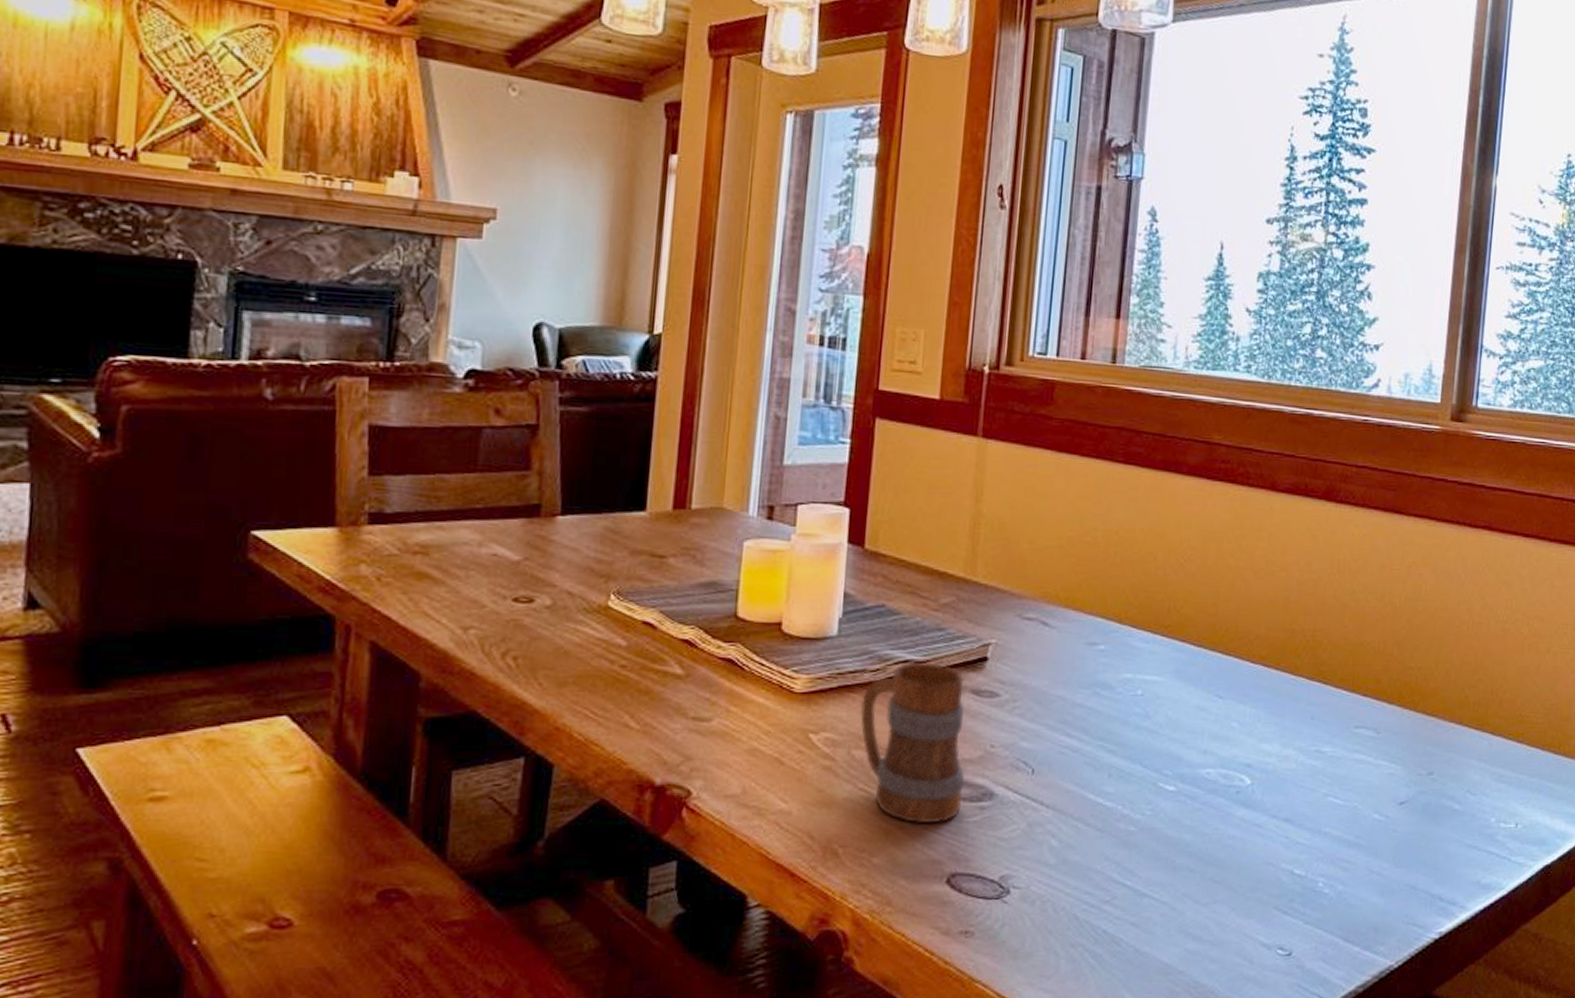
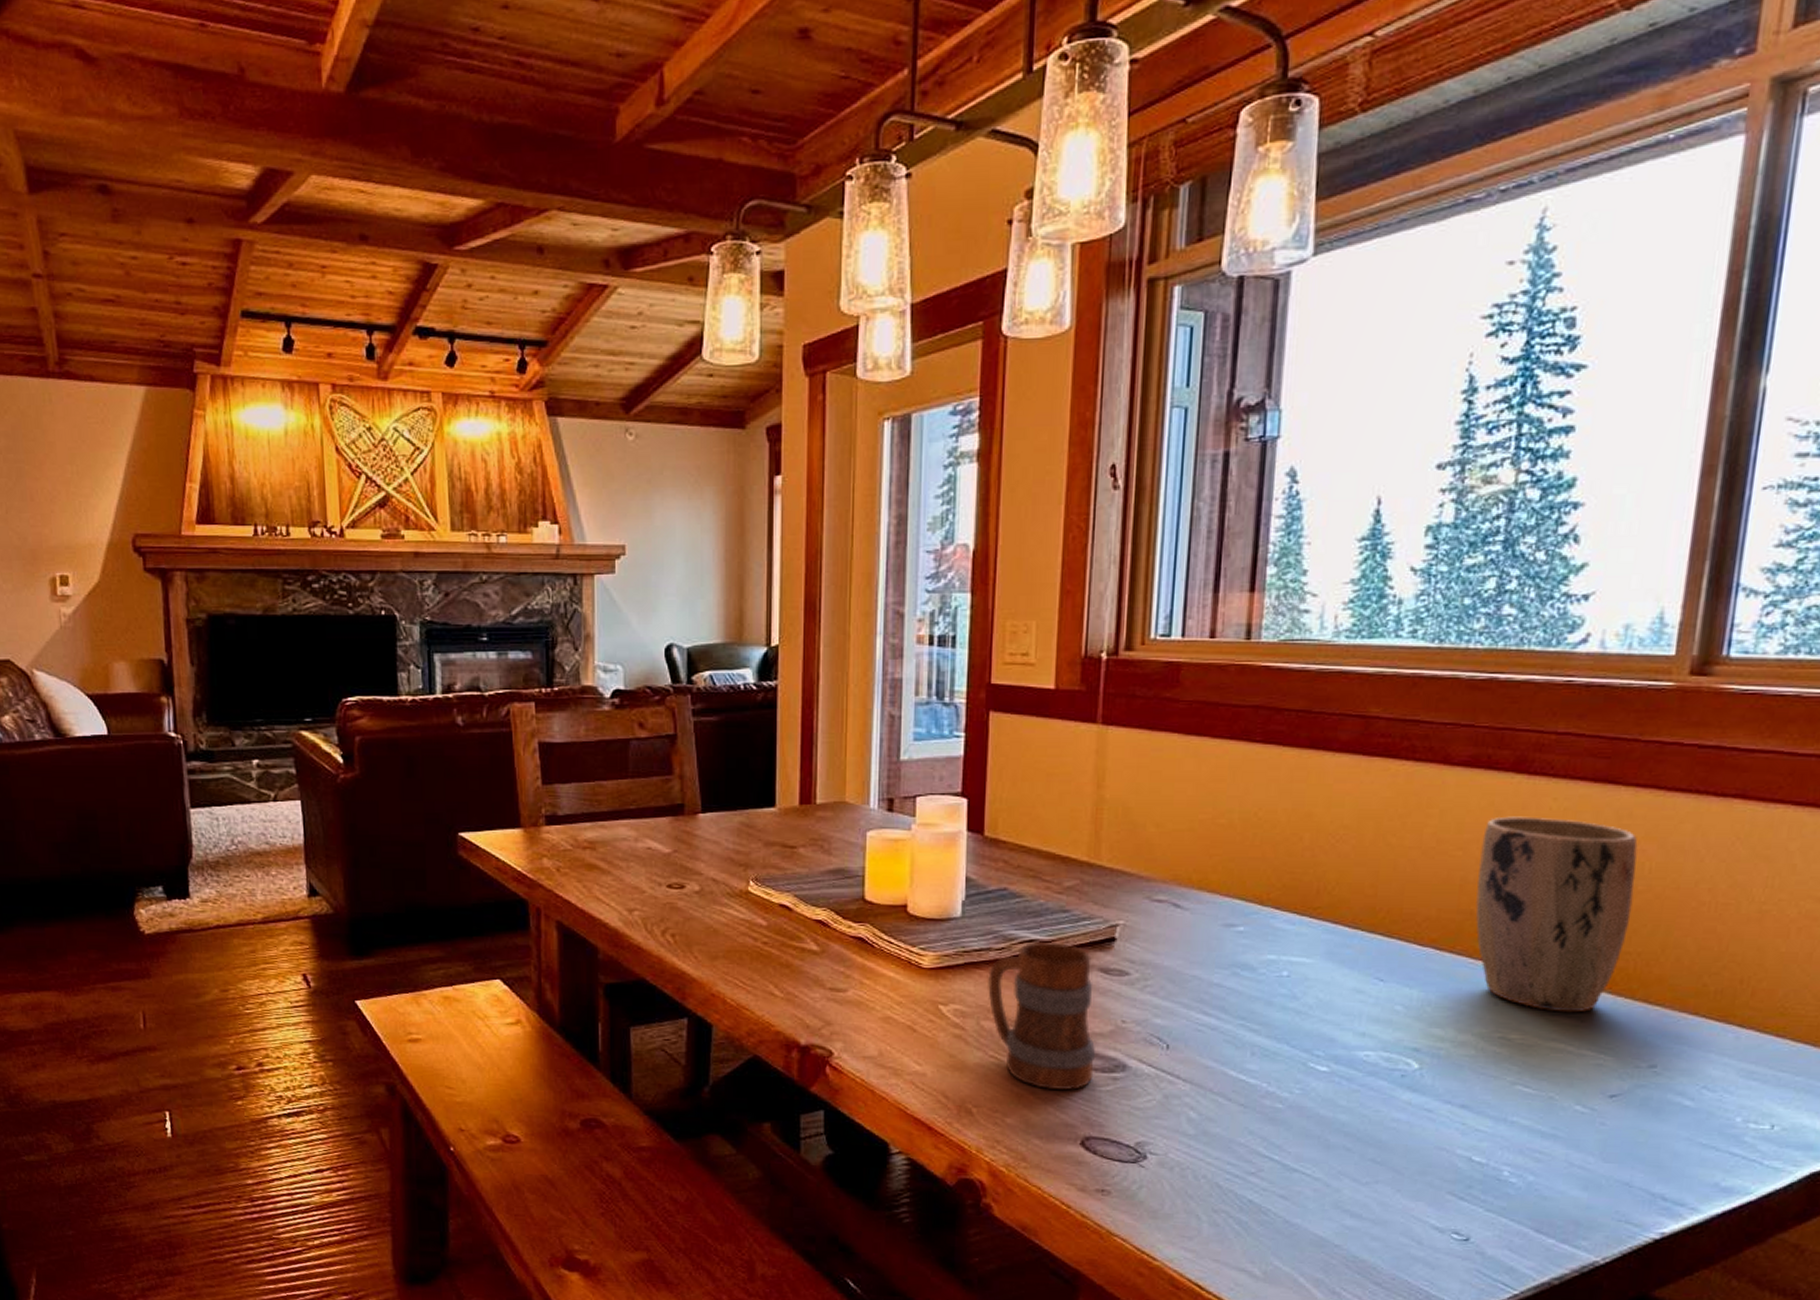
plant pot: none [1296,541,1417,725] -> present [1475,816,1638,1013]

